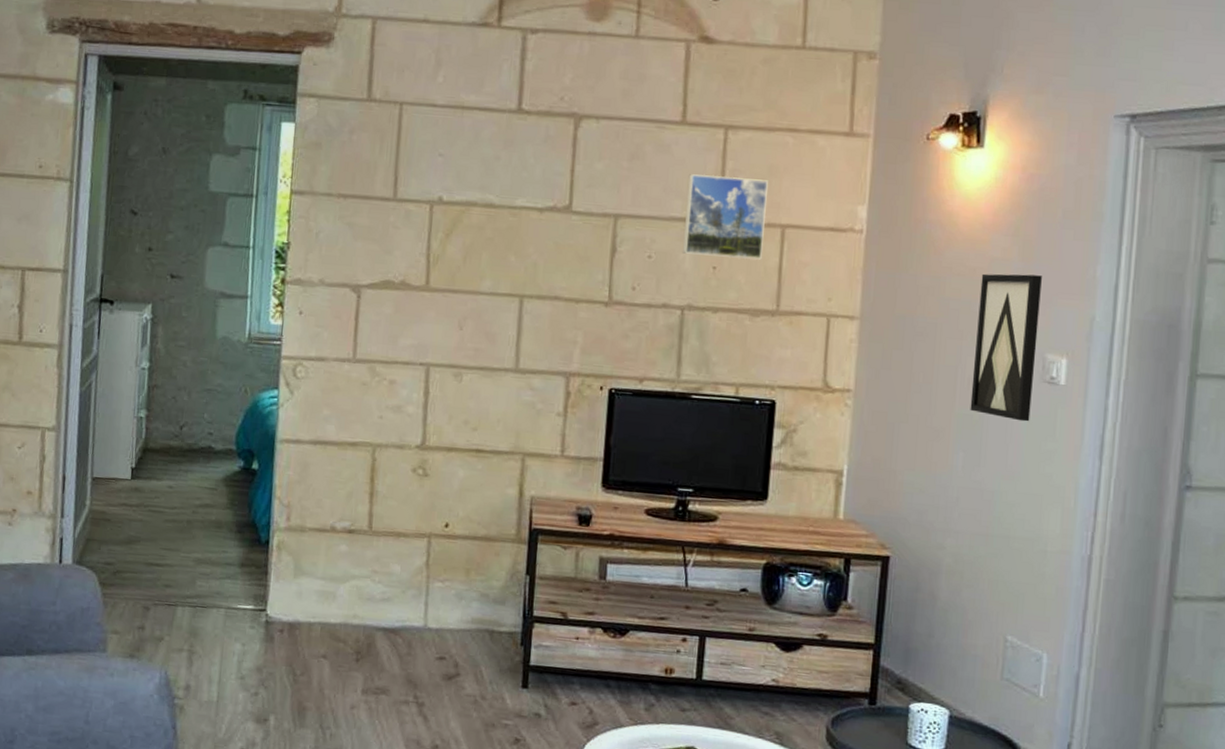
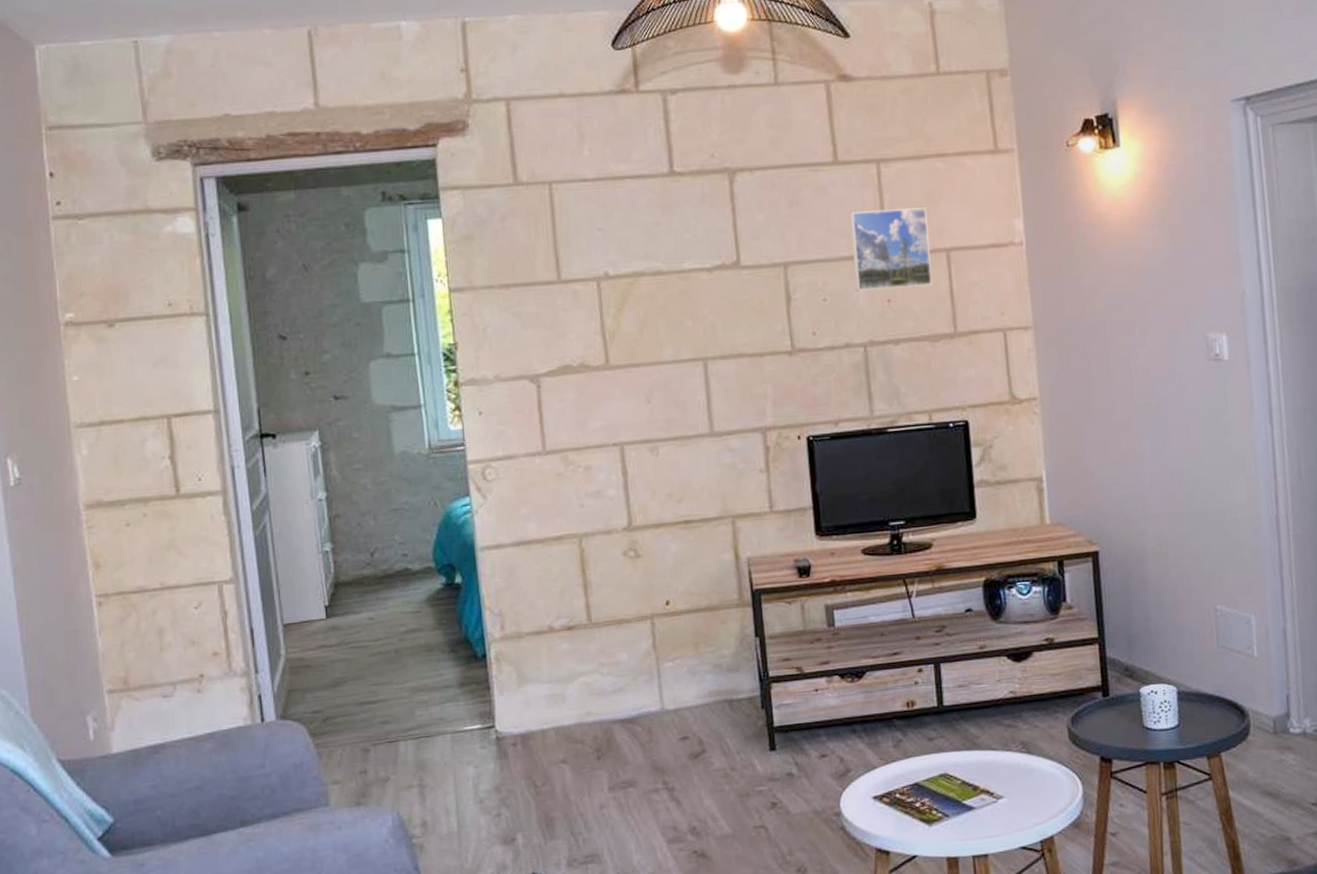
wall art: present [970,273,1042,422] -> none [1138,260,1203,401]

